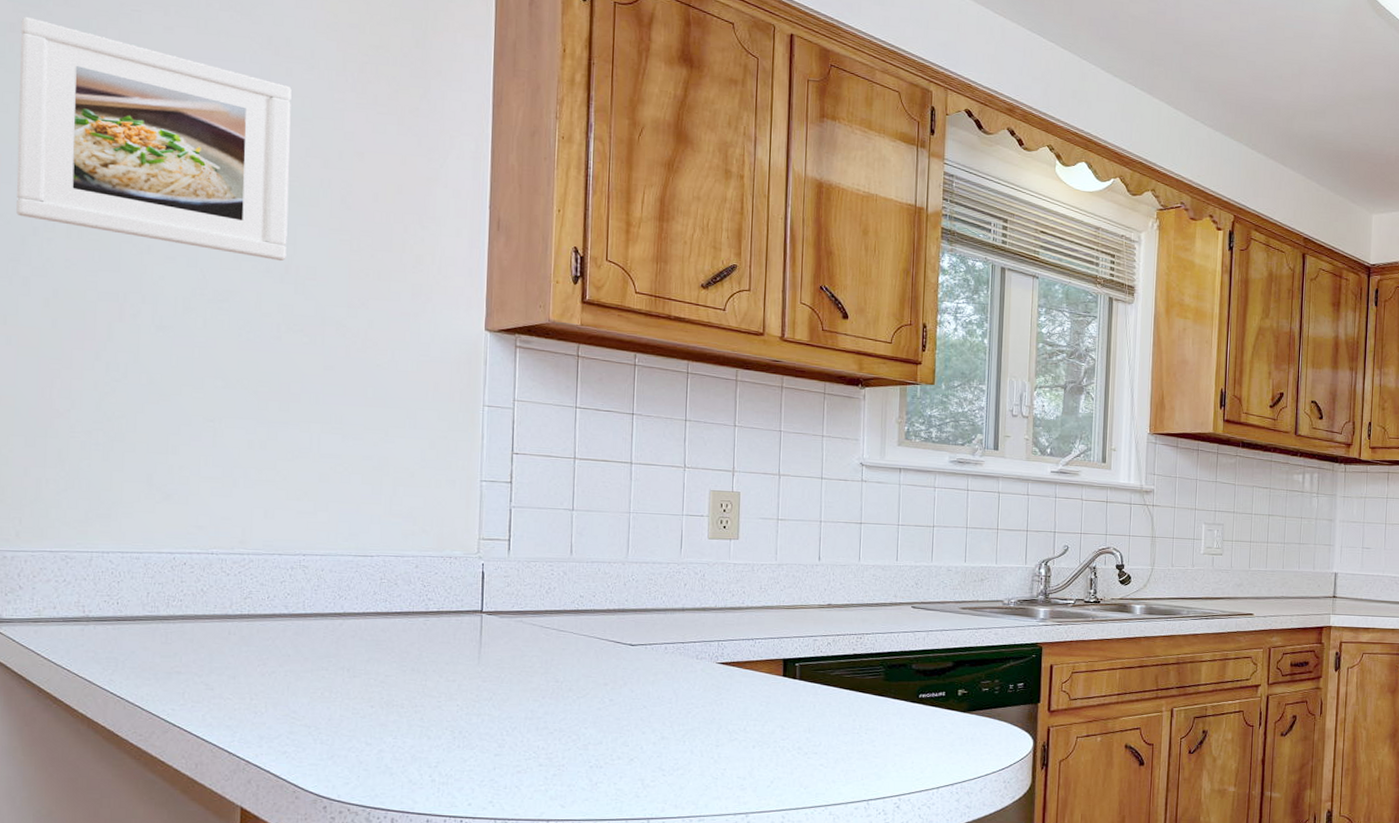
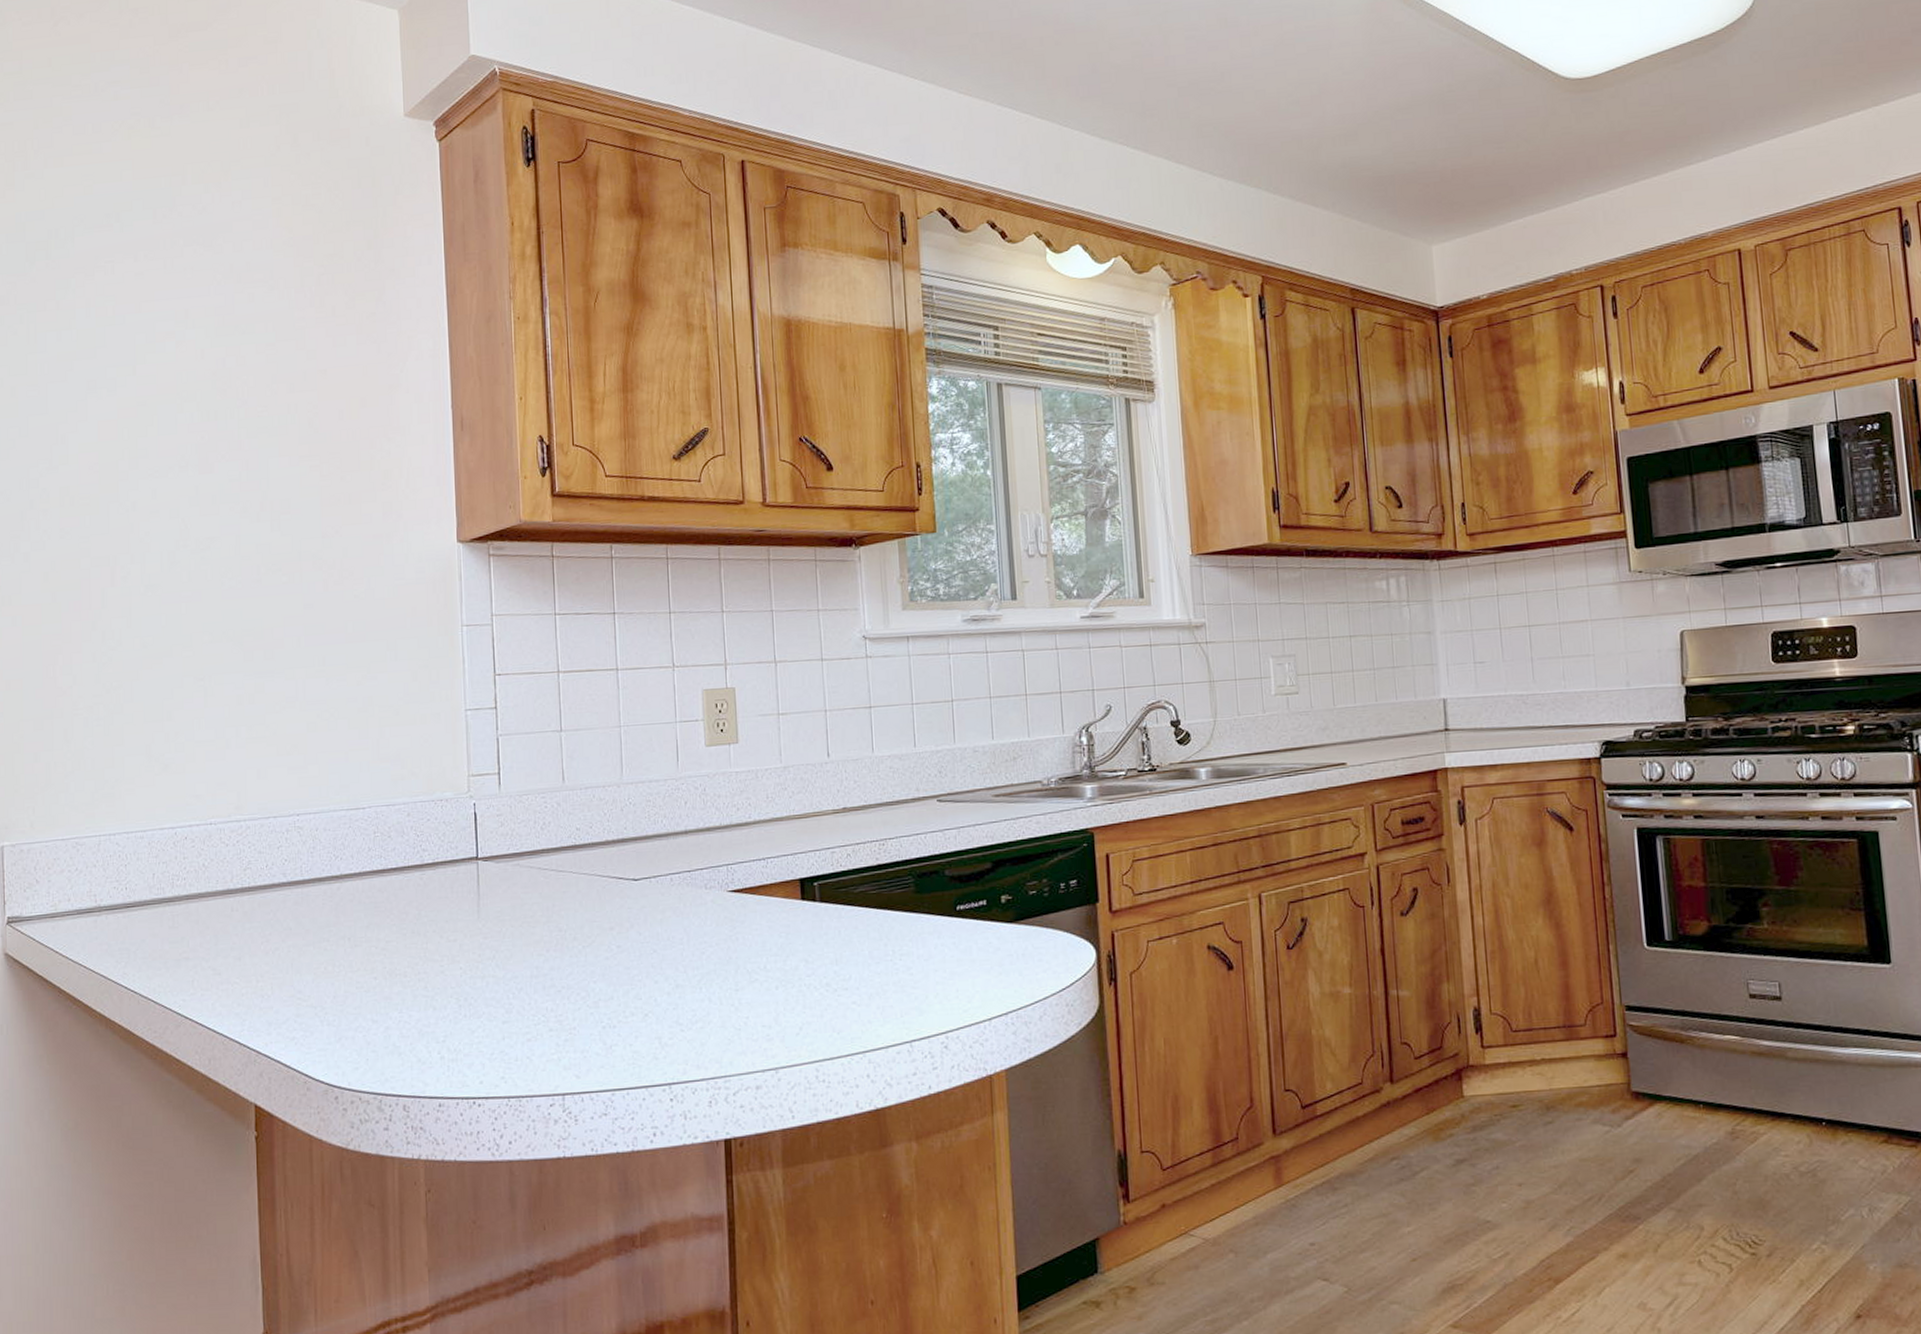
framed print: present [16,16,292,262] -> none [9,286,261,499]

